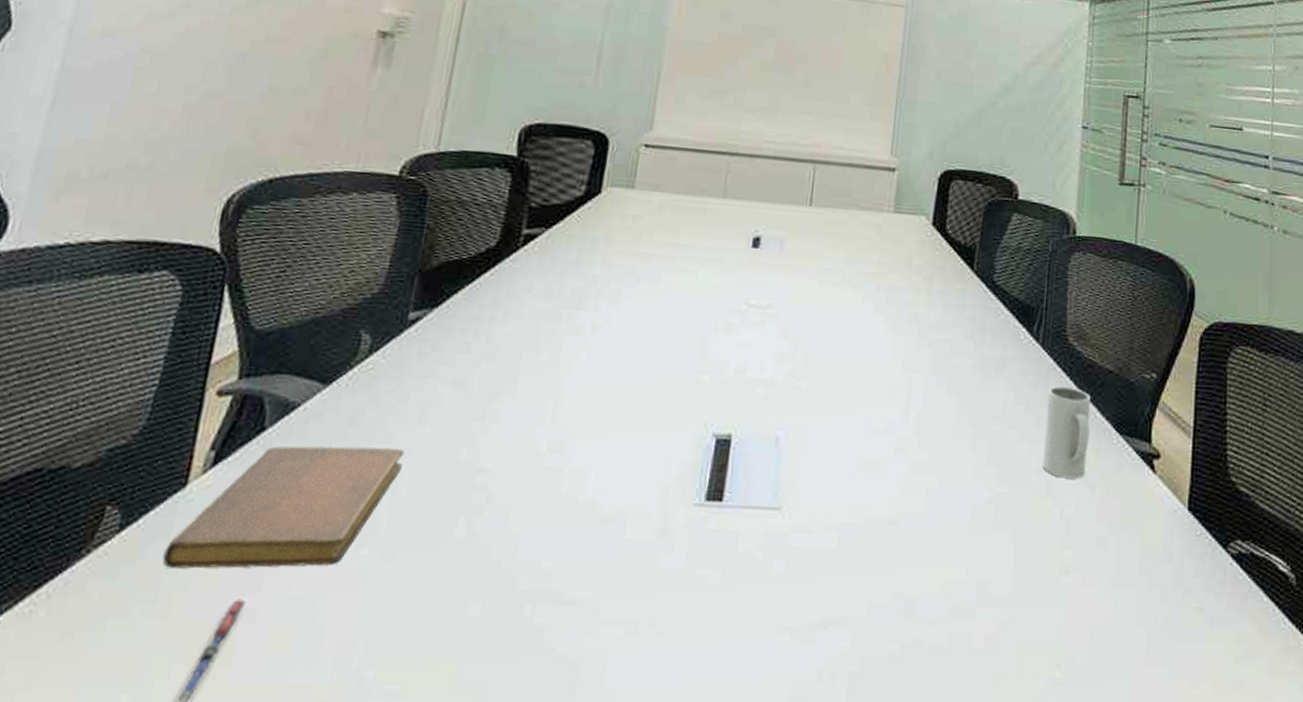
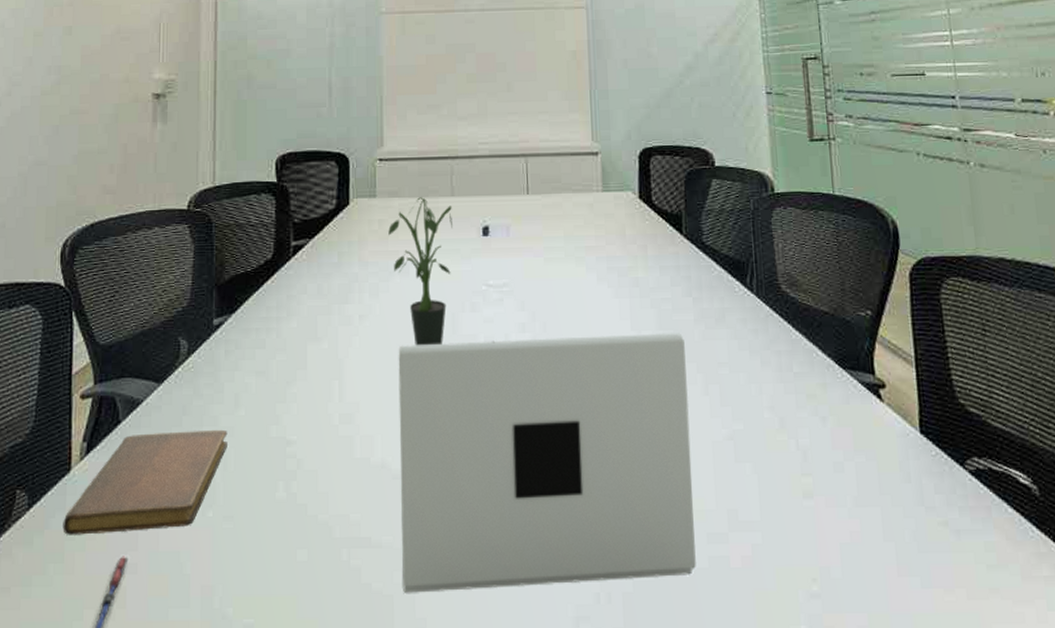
laptop: none [593,365,959,662] -> present [398,333,696,593]
potted plant: none [642,194,722,369] -> present [388,197,452,346]
mug: present [1042,386,1090,479] -> none [769,331,815,413]

